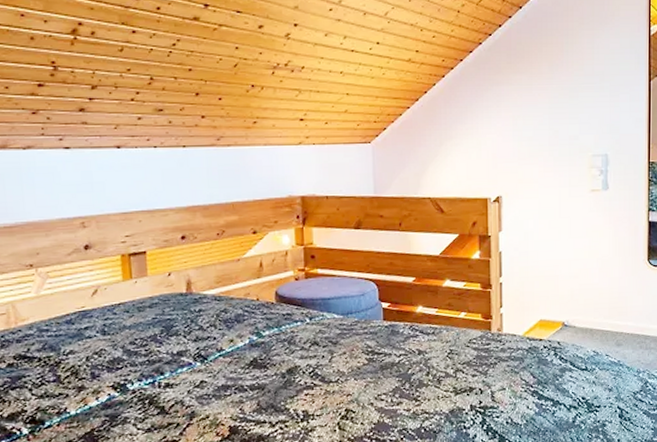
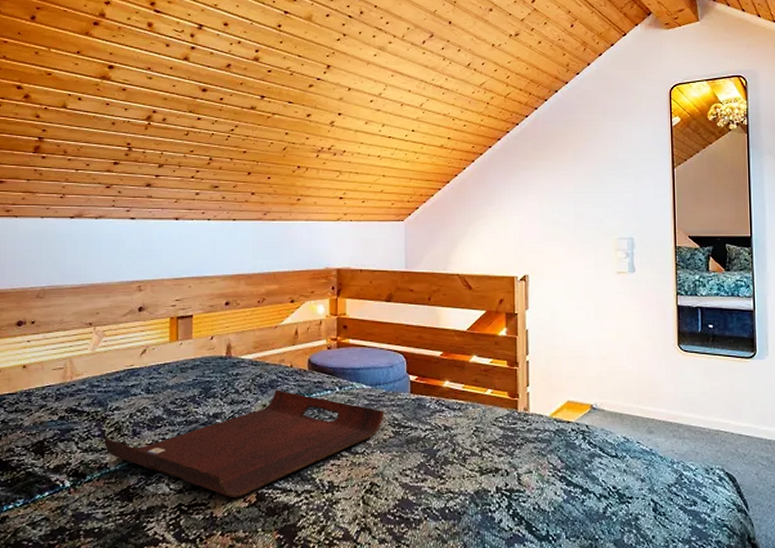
serving tray: none [60,324,358,433] -> present [104,389,385,497]

